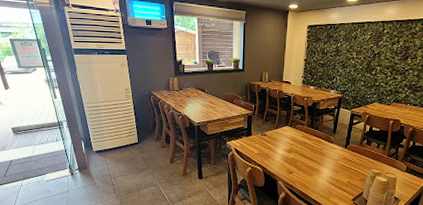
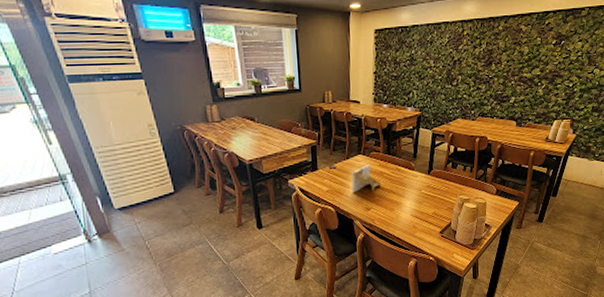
napkin holder: none [278,135,303,158] -> present [351,164,381,193]

